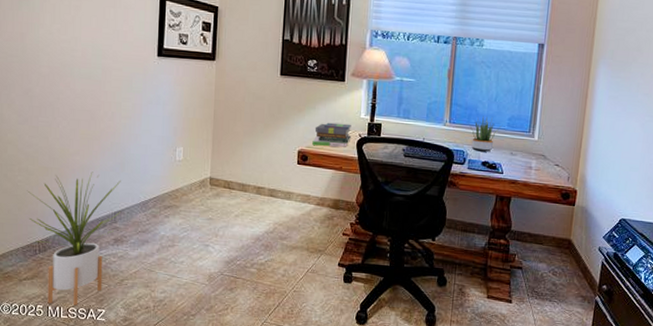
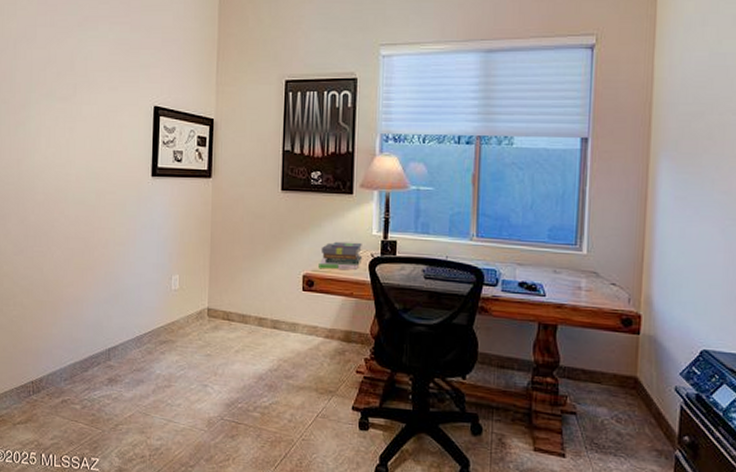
house plant: present [27,171,121,305] -> none [21,304,115,453]
potted plant: present [468,115,503,152] -> none [500,227,542,270]

